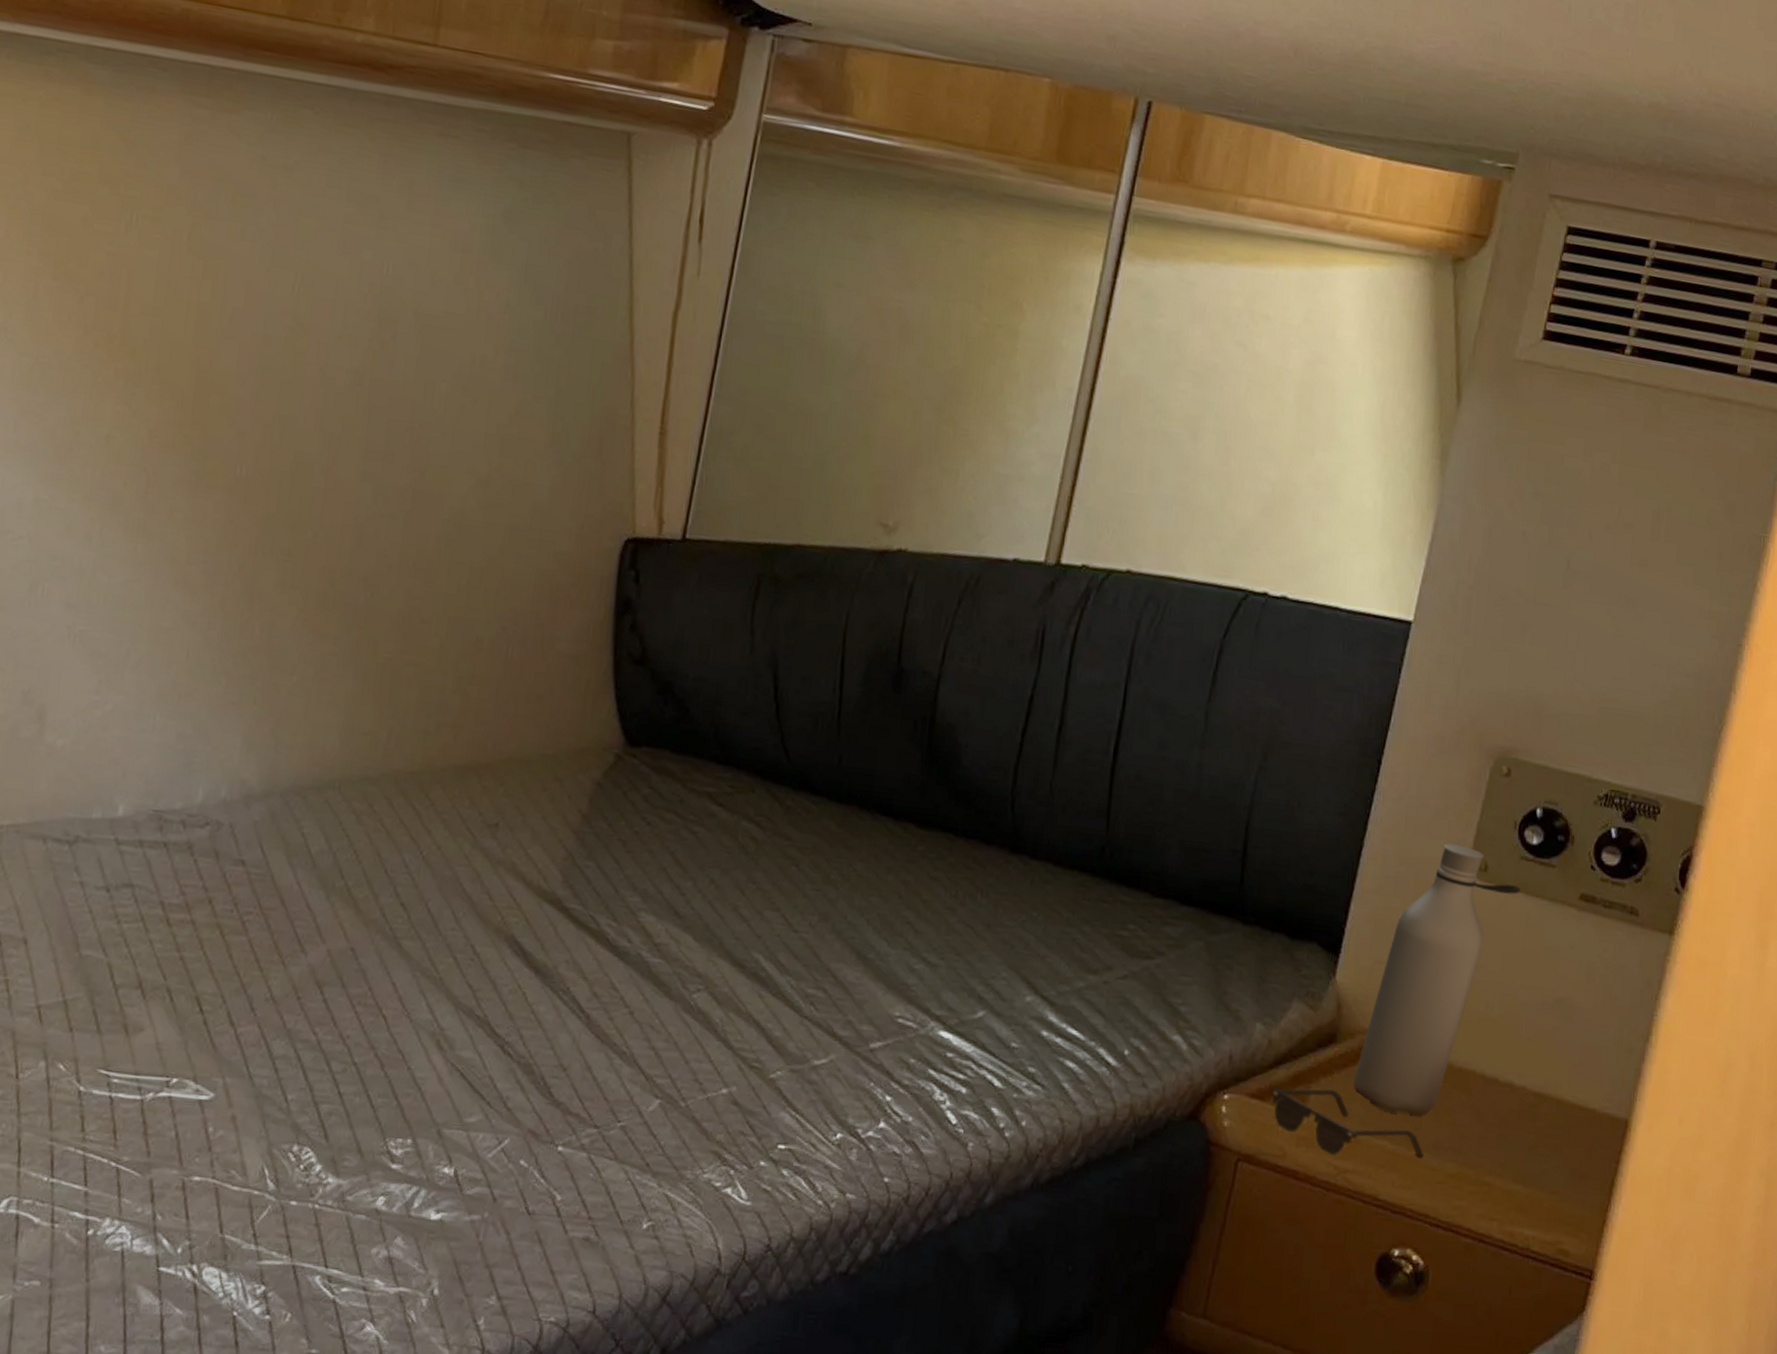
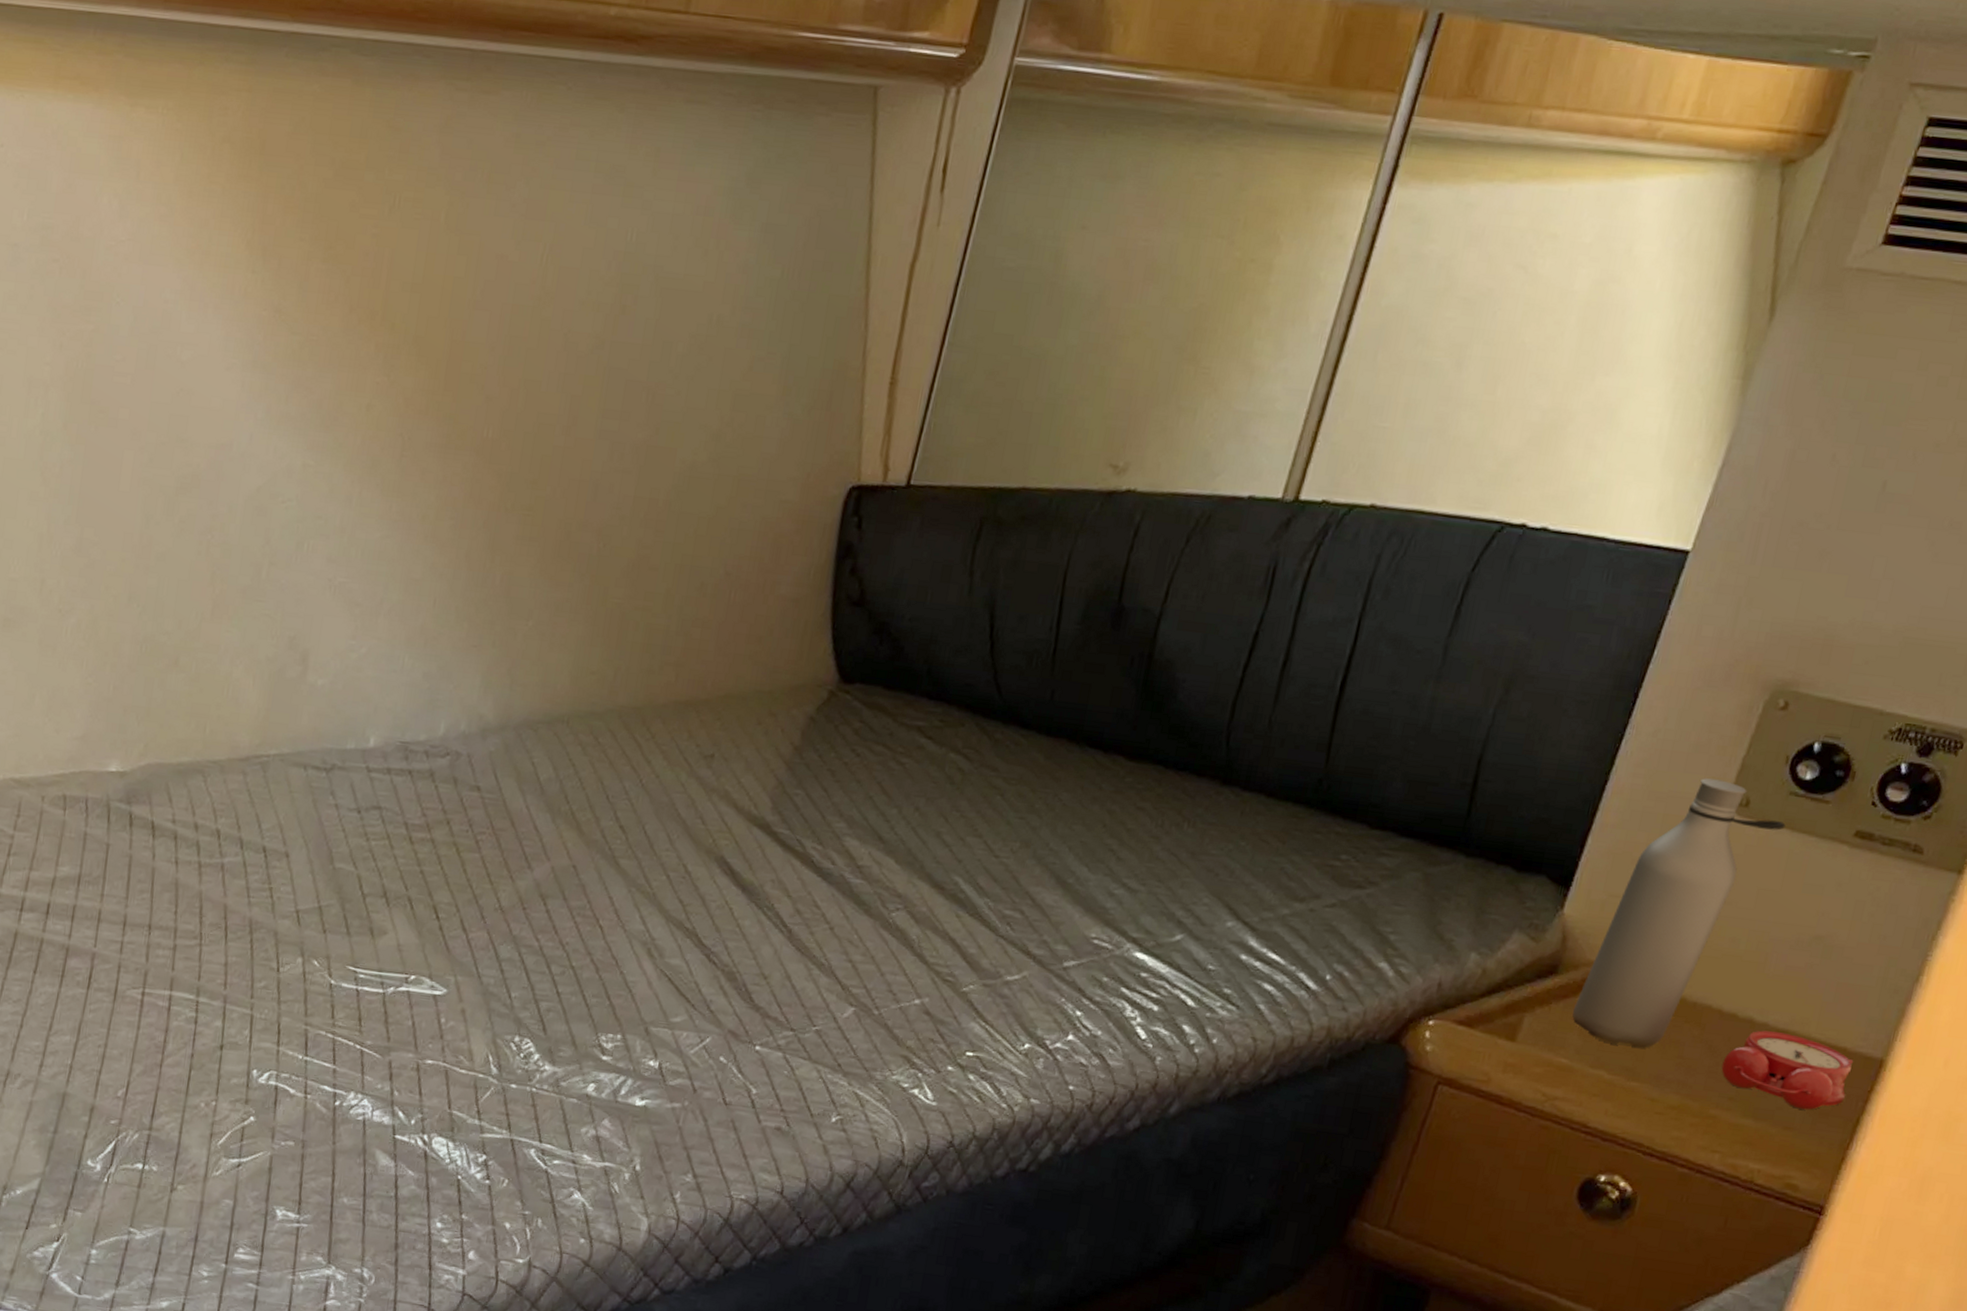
sunglasses: present [1271,1086,1424,1159] -> none [1480,1014,1644,1089]
alarm clock: none [1490,1094,1603,1174] -> present [1721,1030,1854,1110]

